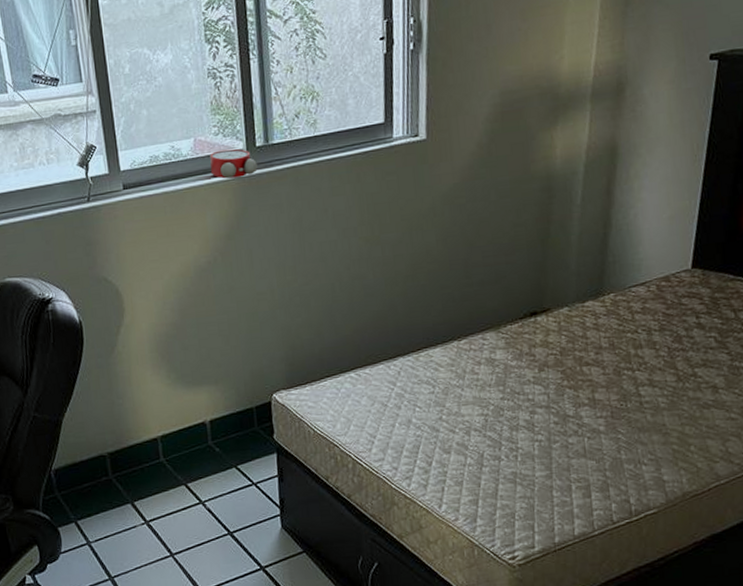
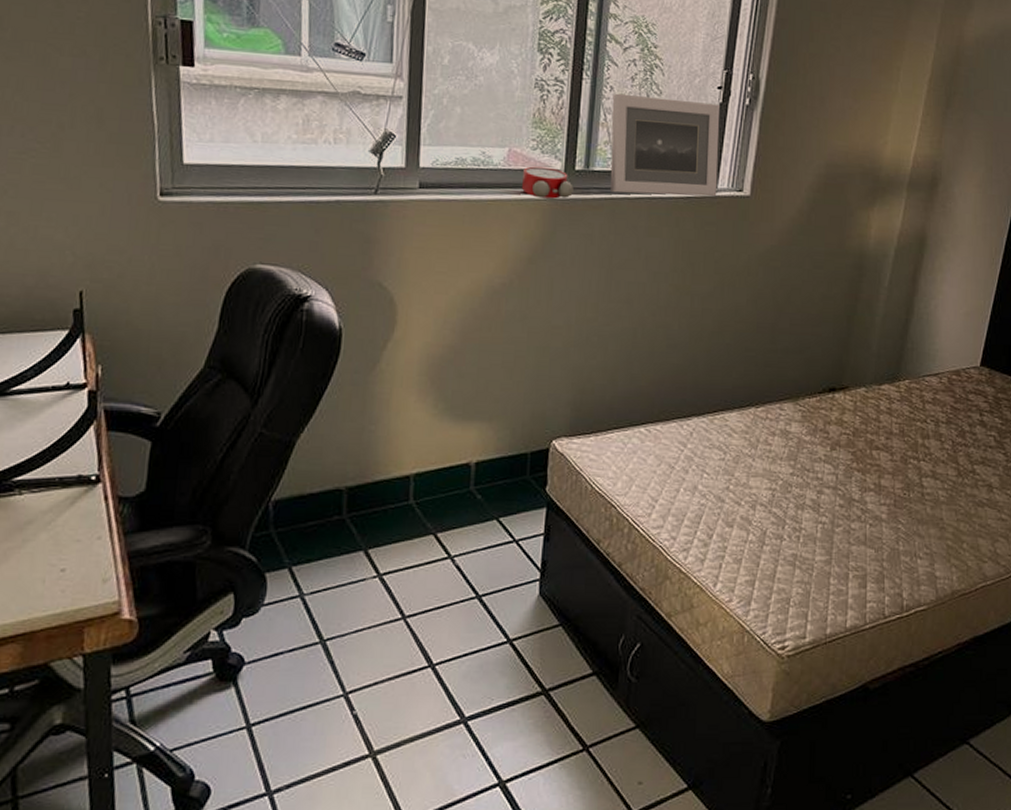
picture frame: none [280,55,394,162] -> present [610,93,720,197]

